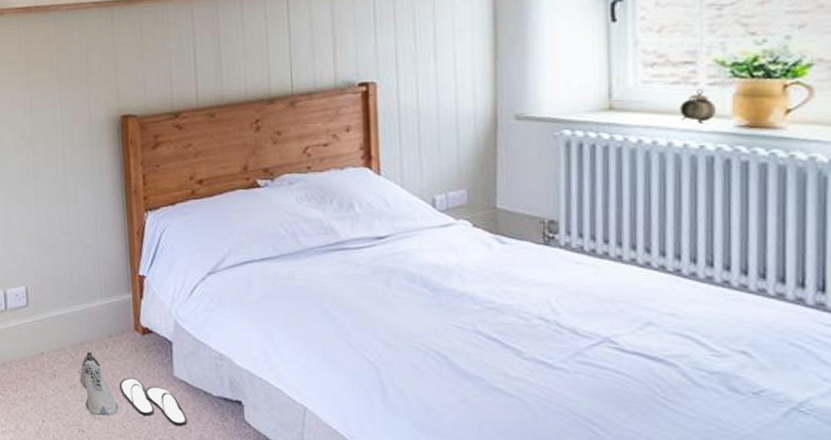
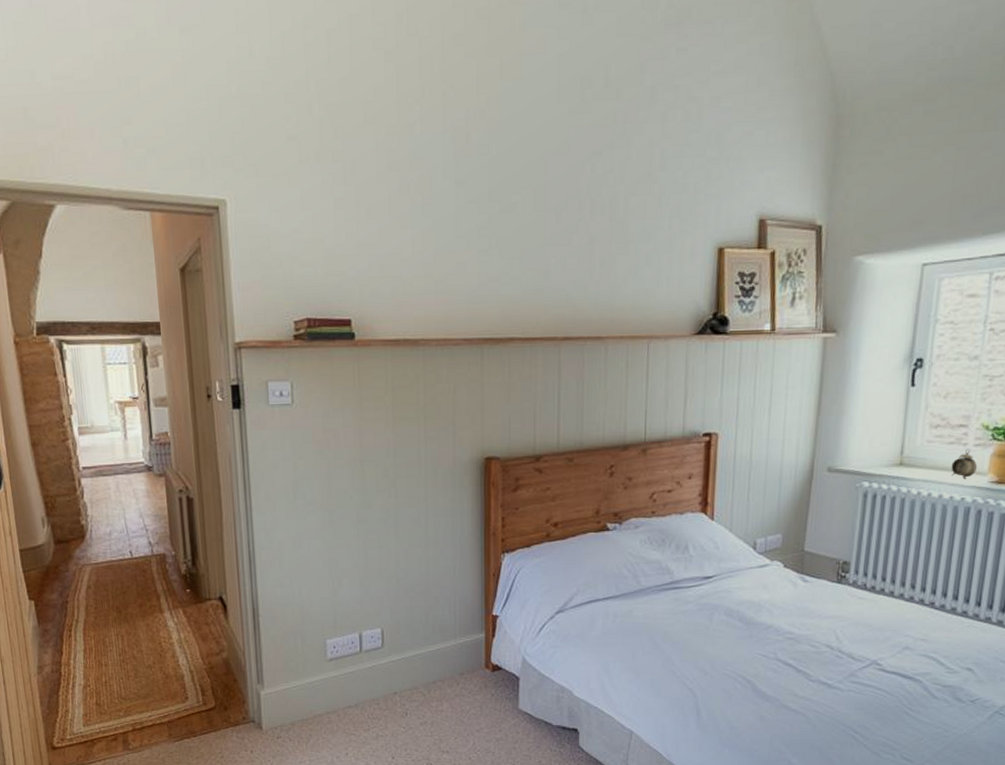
shoe: present [78,352,118,416] -> none [429,690,465,750]
slippers: present [120,378,188,426] -> none [469,713,529,754]

